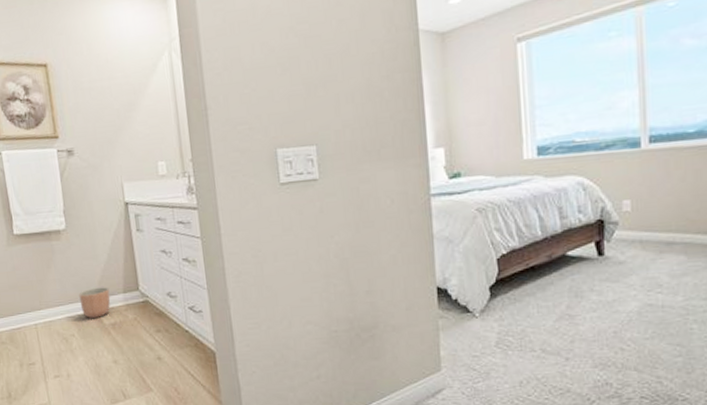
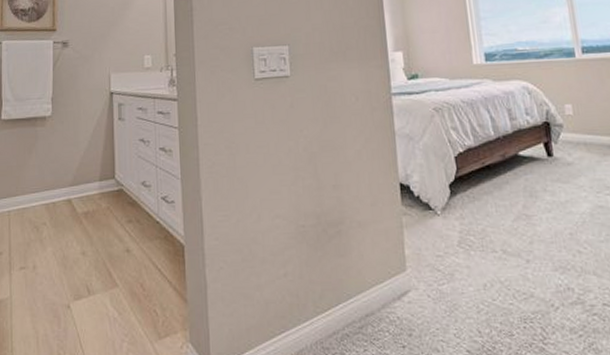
planter: present [79,287,111,318] -> none [56,174,86,206]

